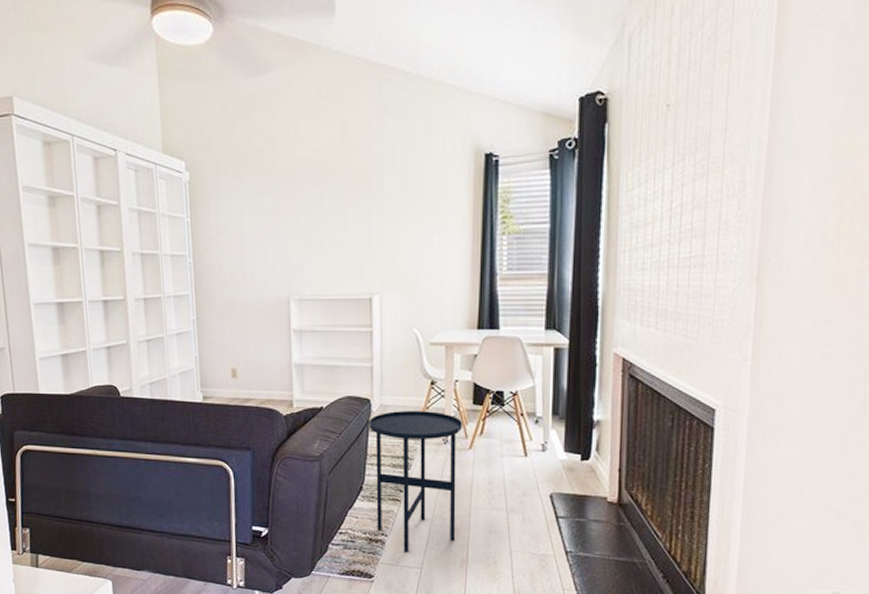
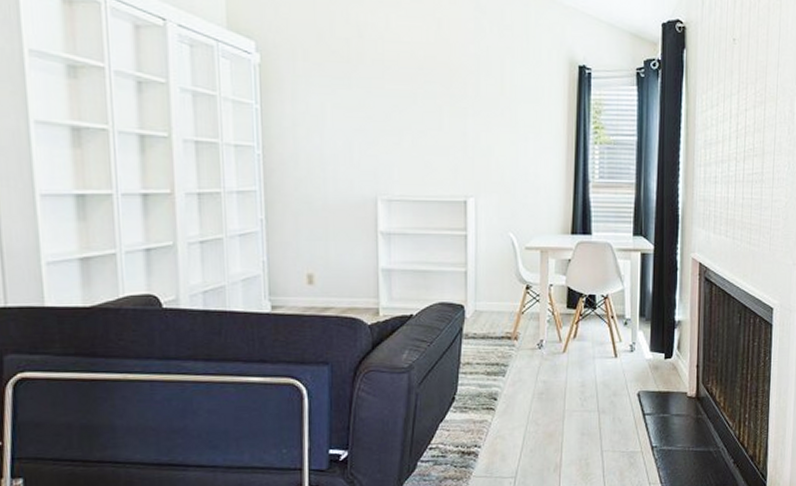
side table: present [368,411,462,552] -> none [461,316,557,463]

